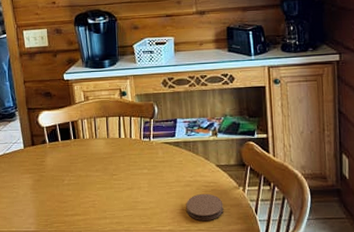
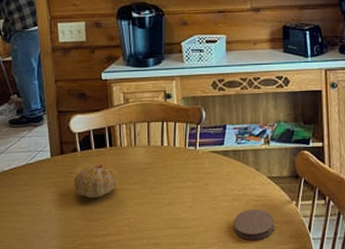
fruit: none [44,154,83,184] -> present [73,164,118,199]

